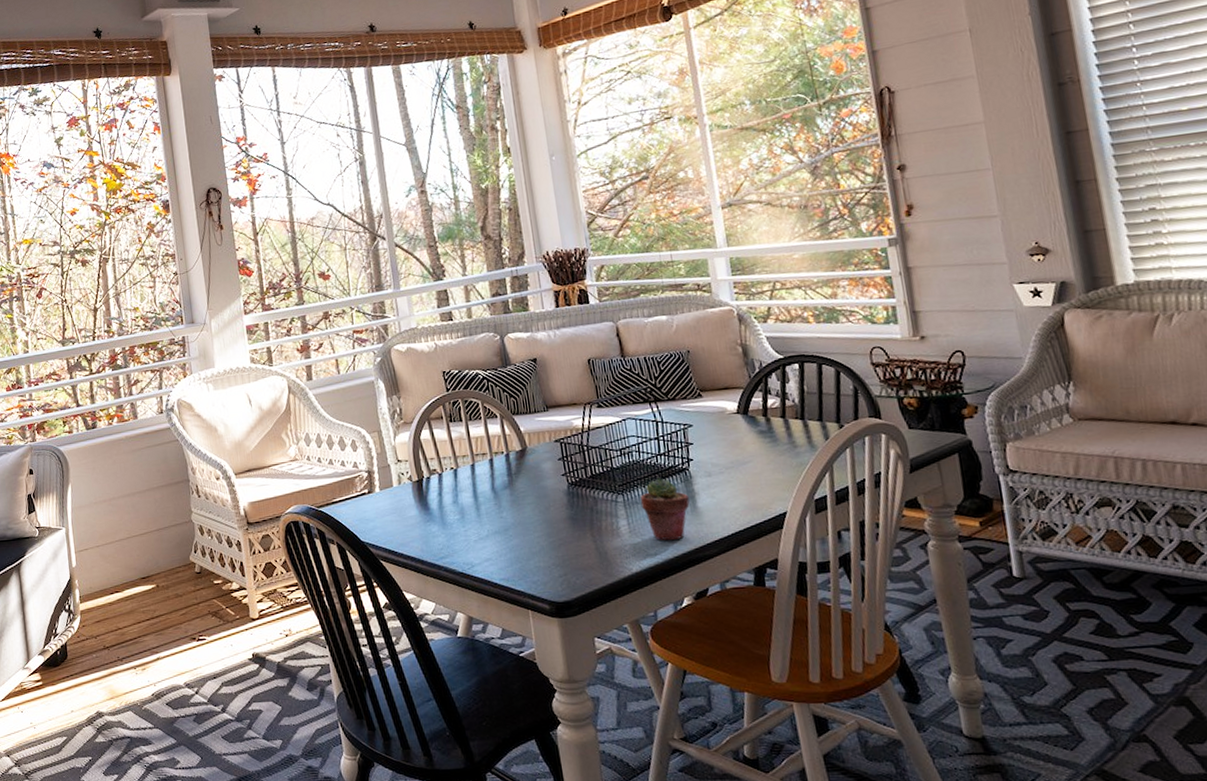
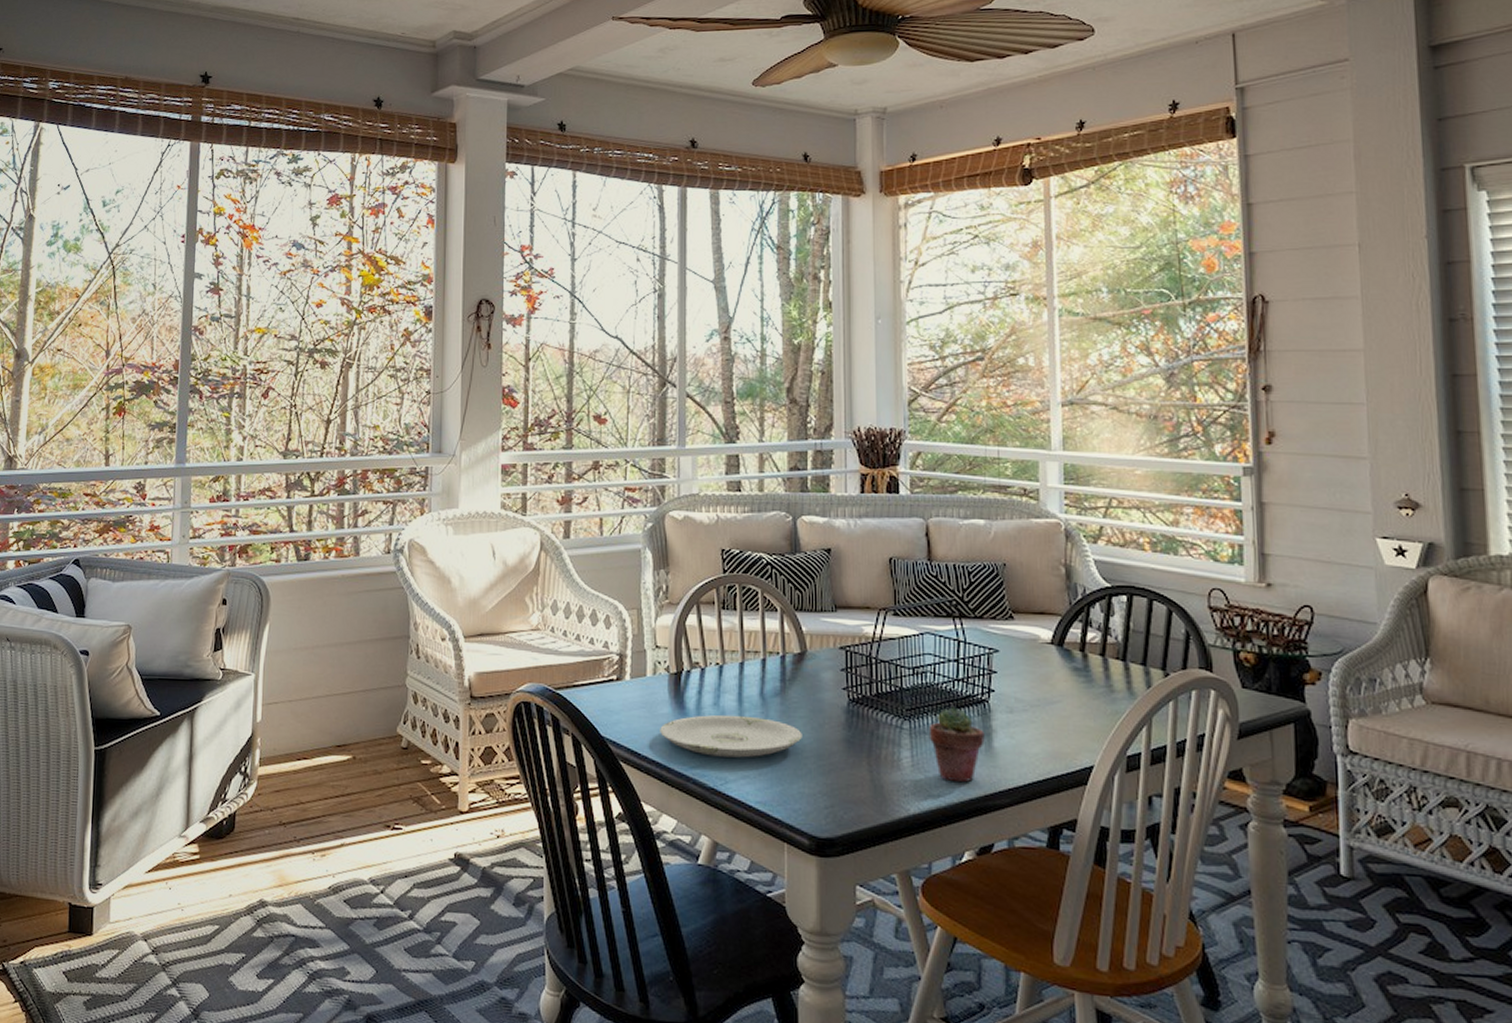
plate: none [410,508,533,546] -> present [660,714,802,758]

